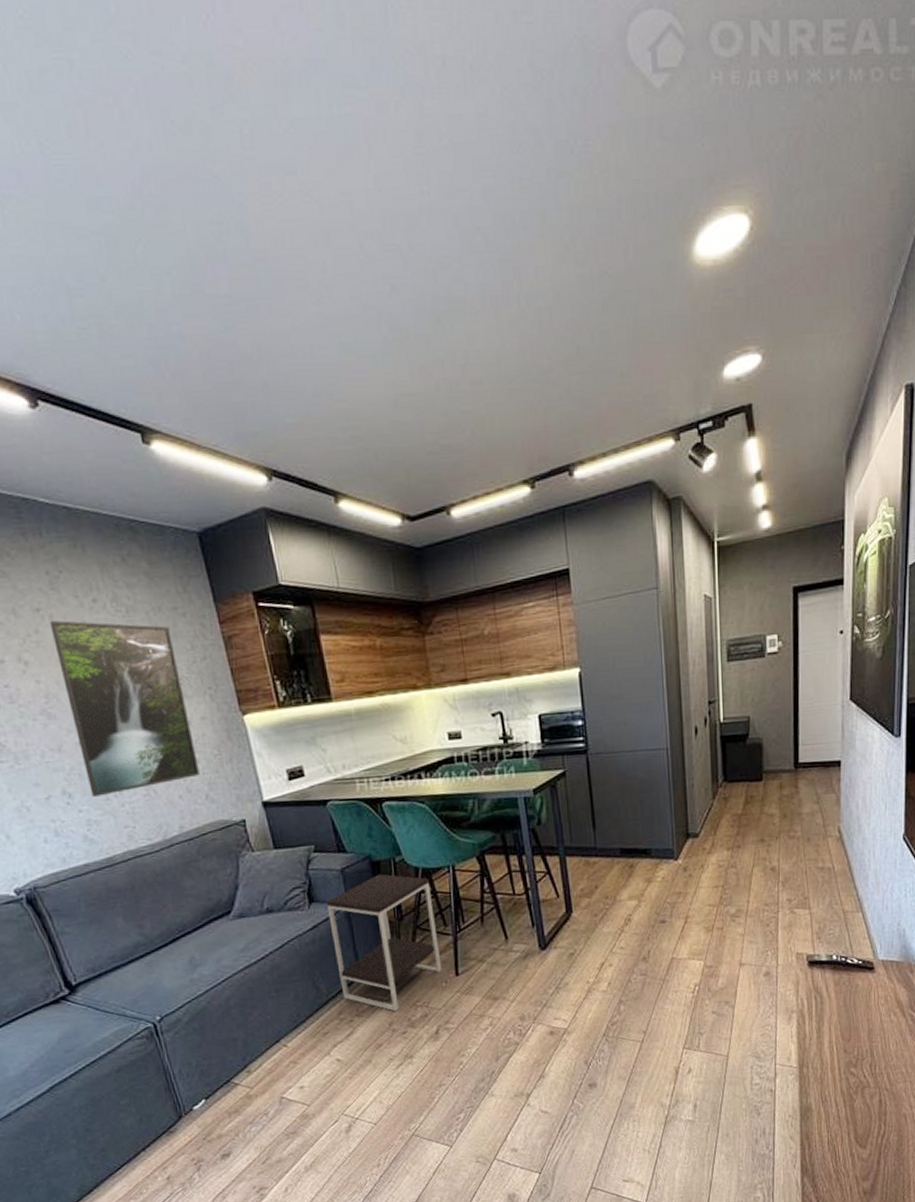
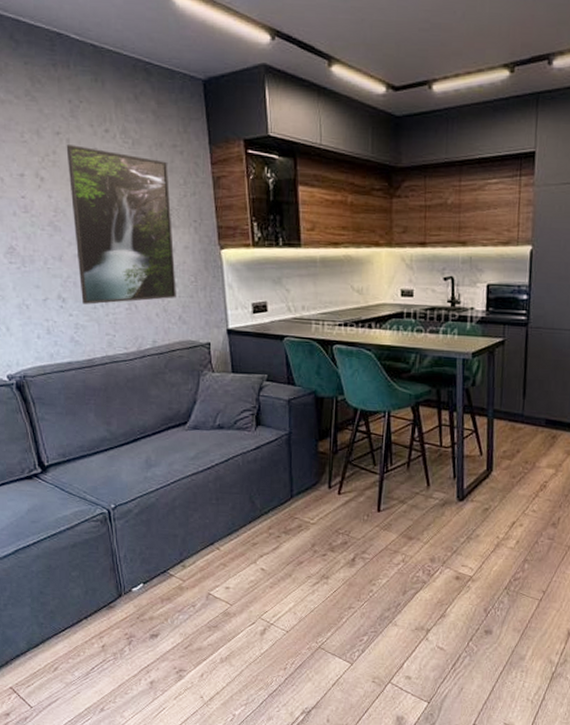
side table: present [327,874,442,1012] -> none [271,409,366,535]

